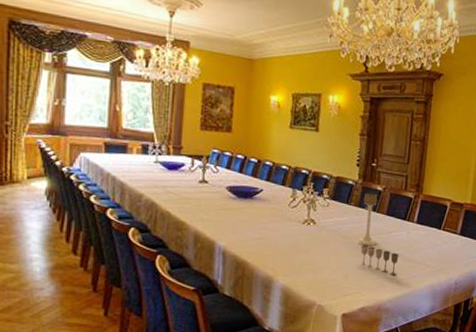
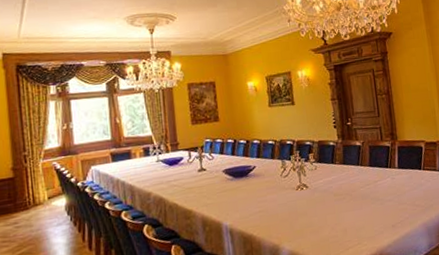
candle holder: present [356,193,378,246] -> none [346,149,367,199]
wine glass: present [360,245,399,275] -> none [353,197,390,221]

